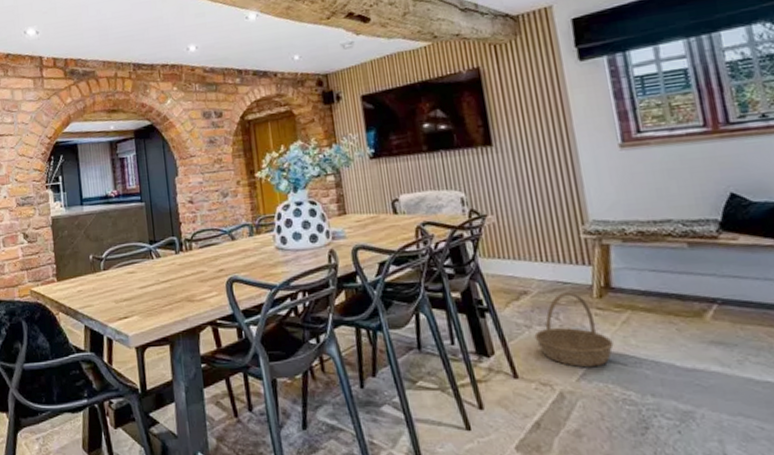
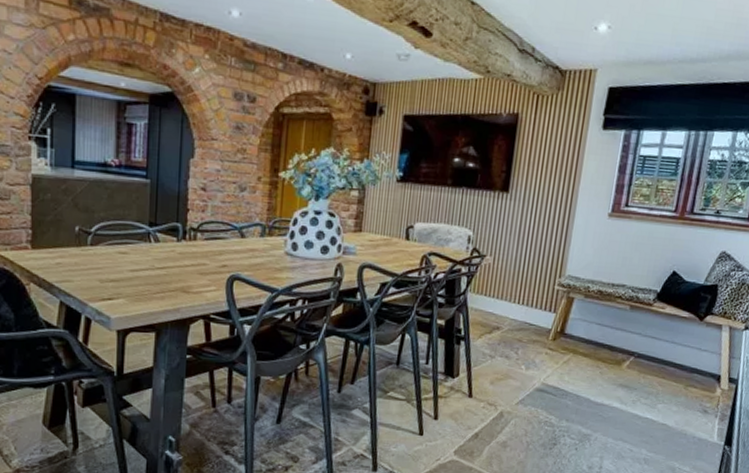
basket: present [534,292,614,368] -> none [494,332,552,395]

